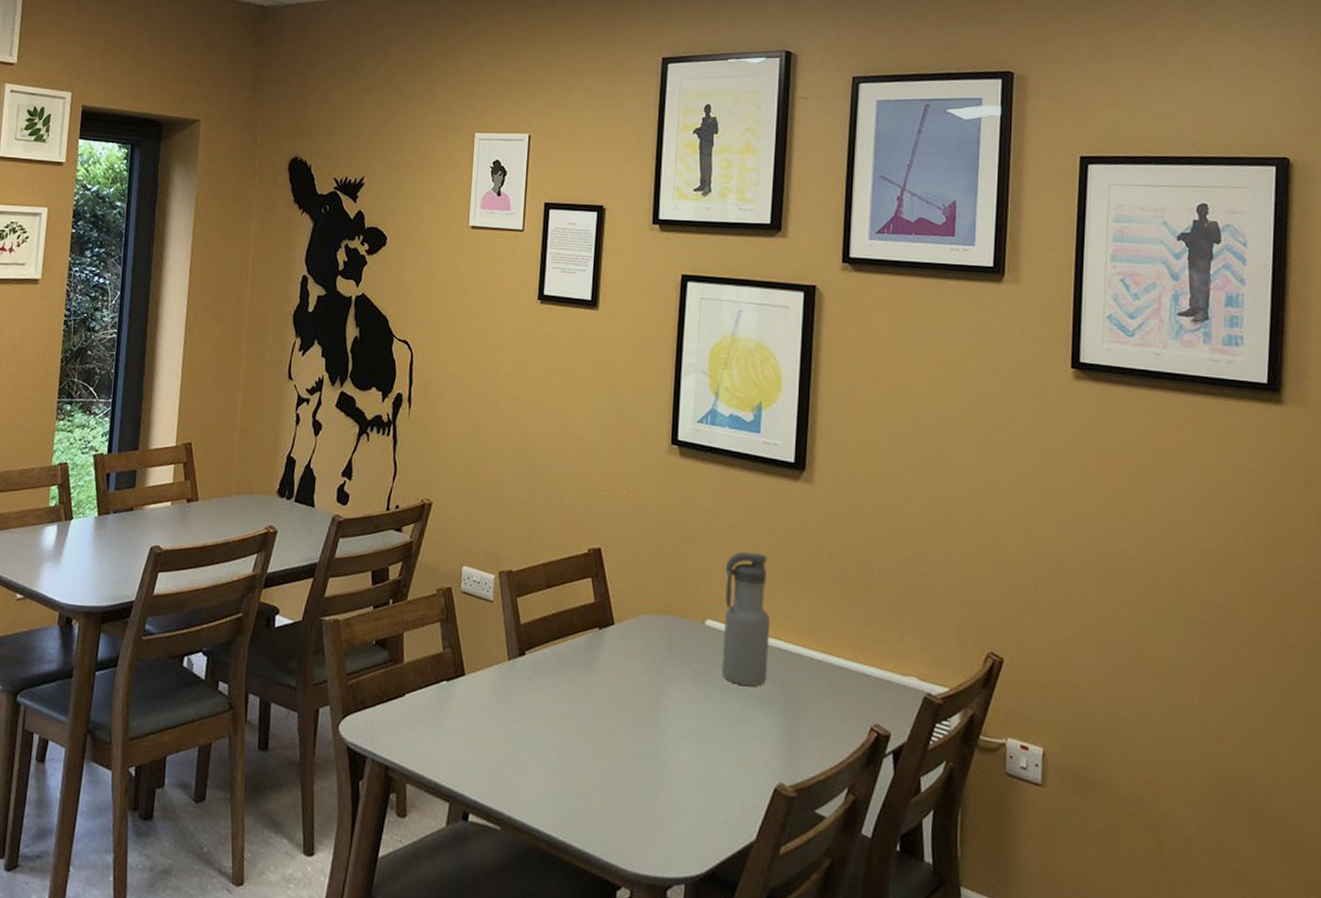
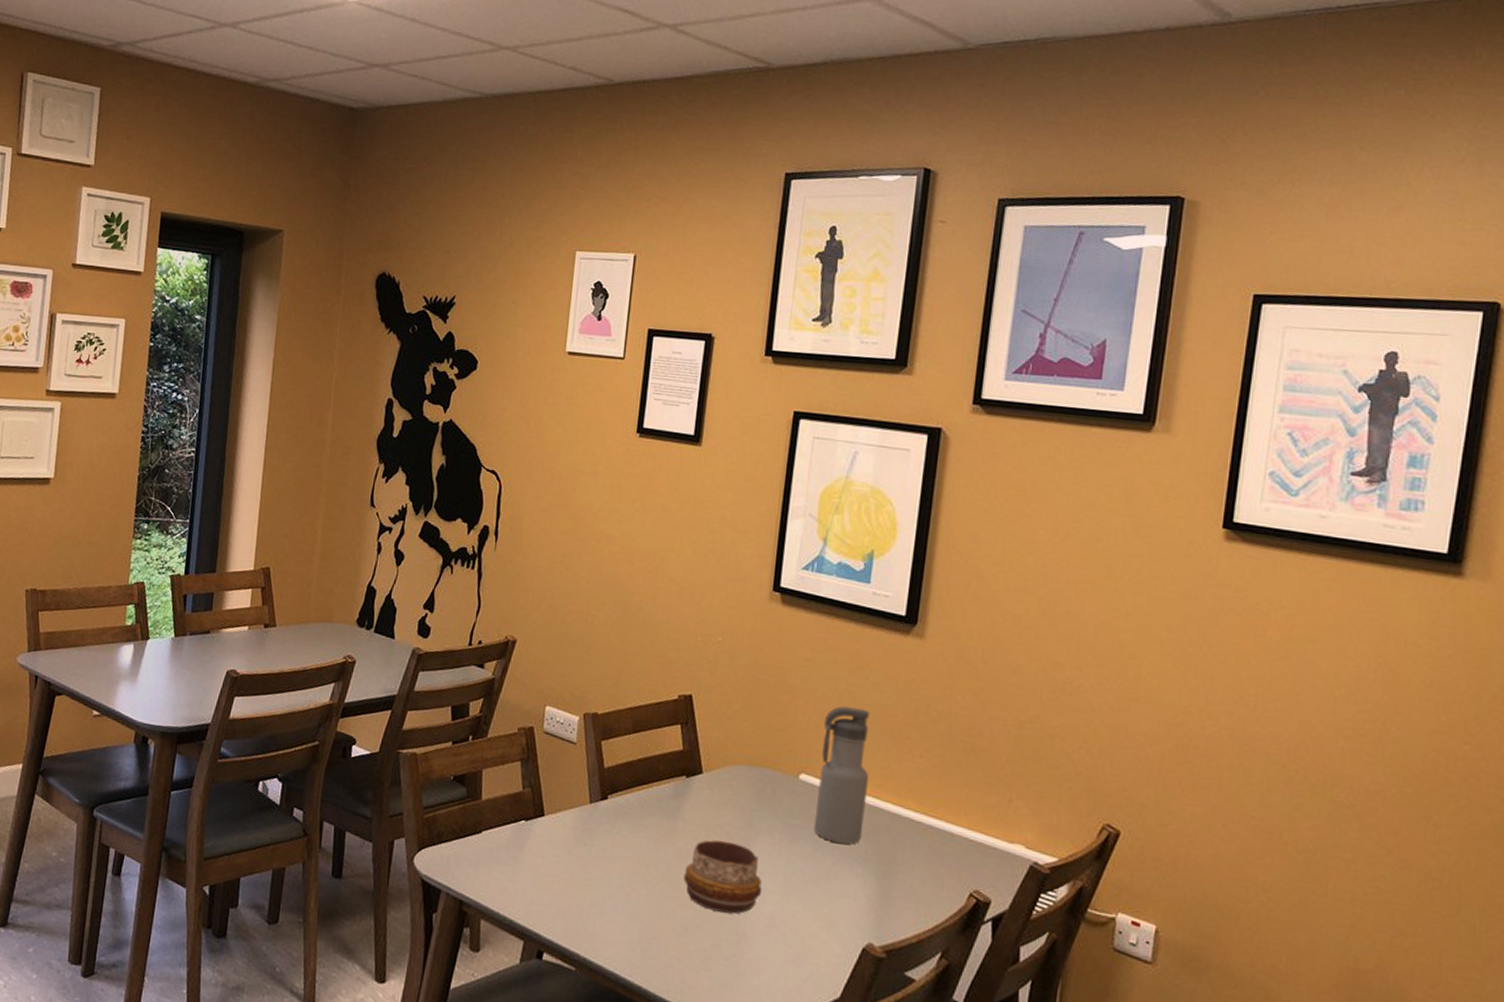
decorative bowl: none [601,689,677,762] -> present [683,840,762,914]

